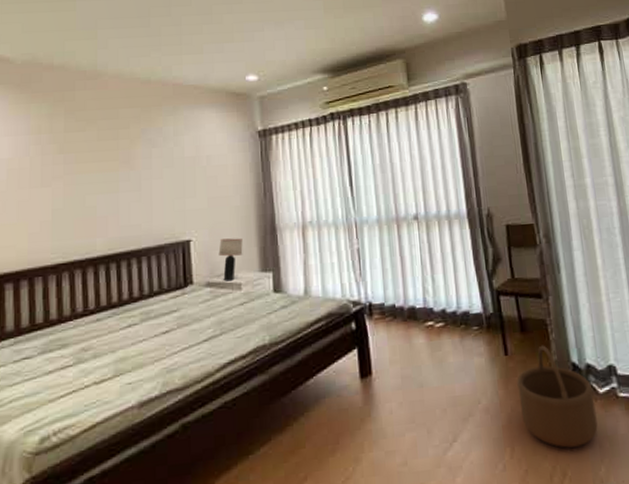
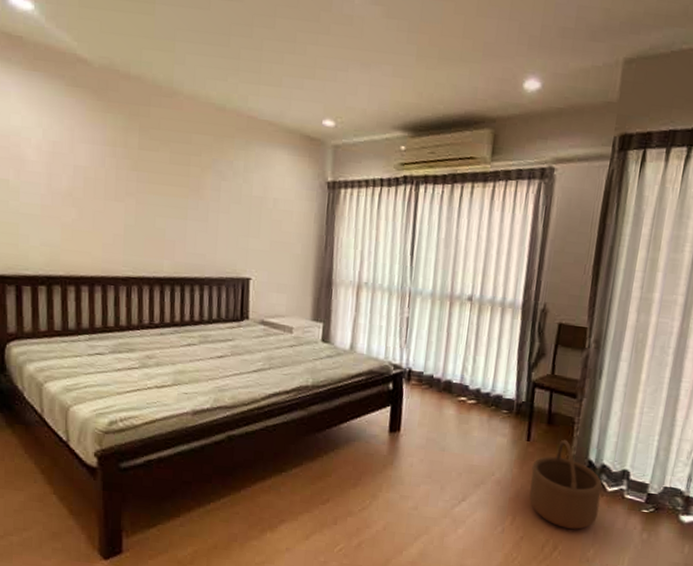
table lamp: present [218,238,243,282] -> none [275,283,299,324]

